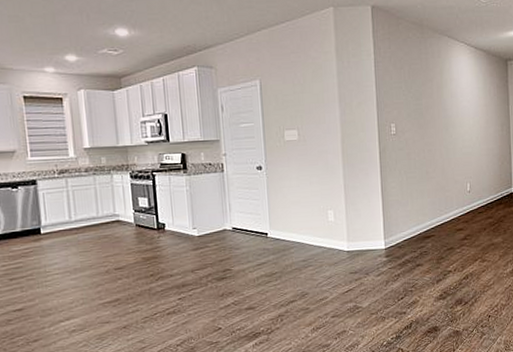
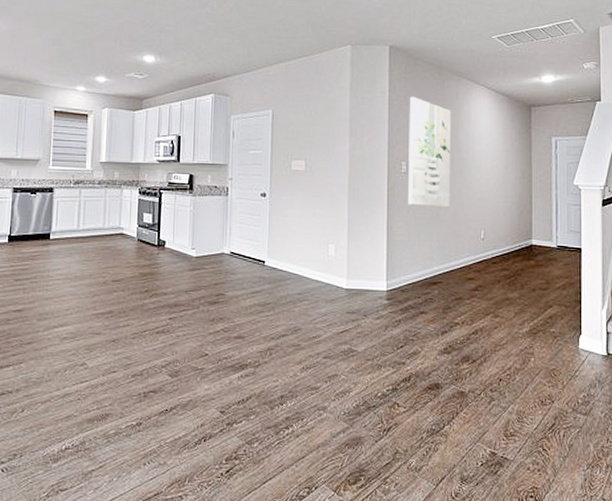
wall art: none [394,57,439,166] -> present [408,96,451,208]

